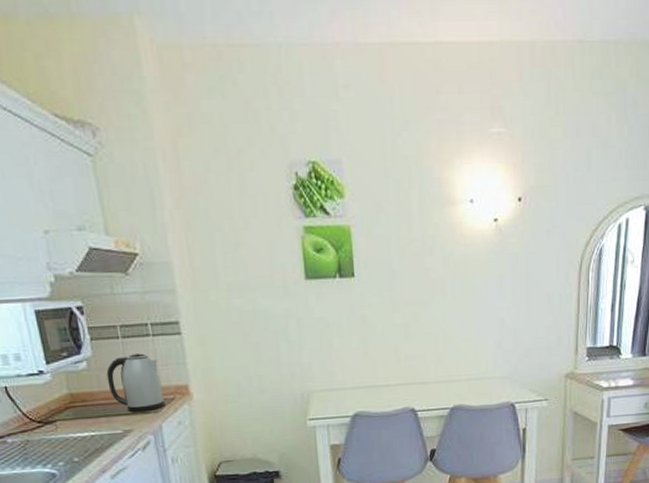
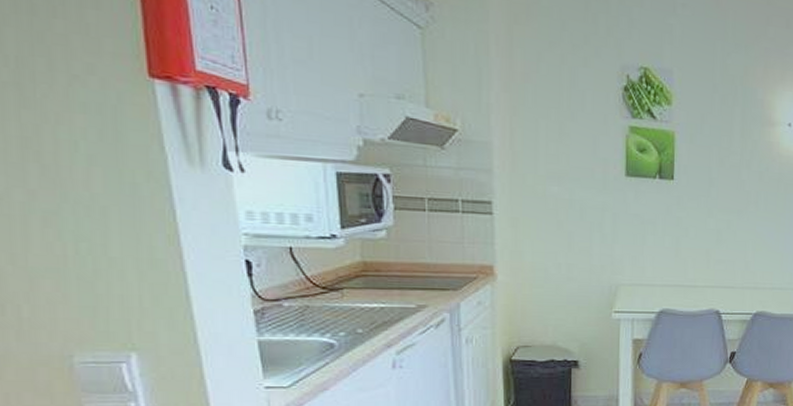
kettle: present [106,353,165,413] -> none [407,228,467,289]

